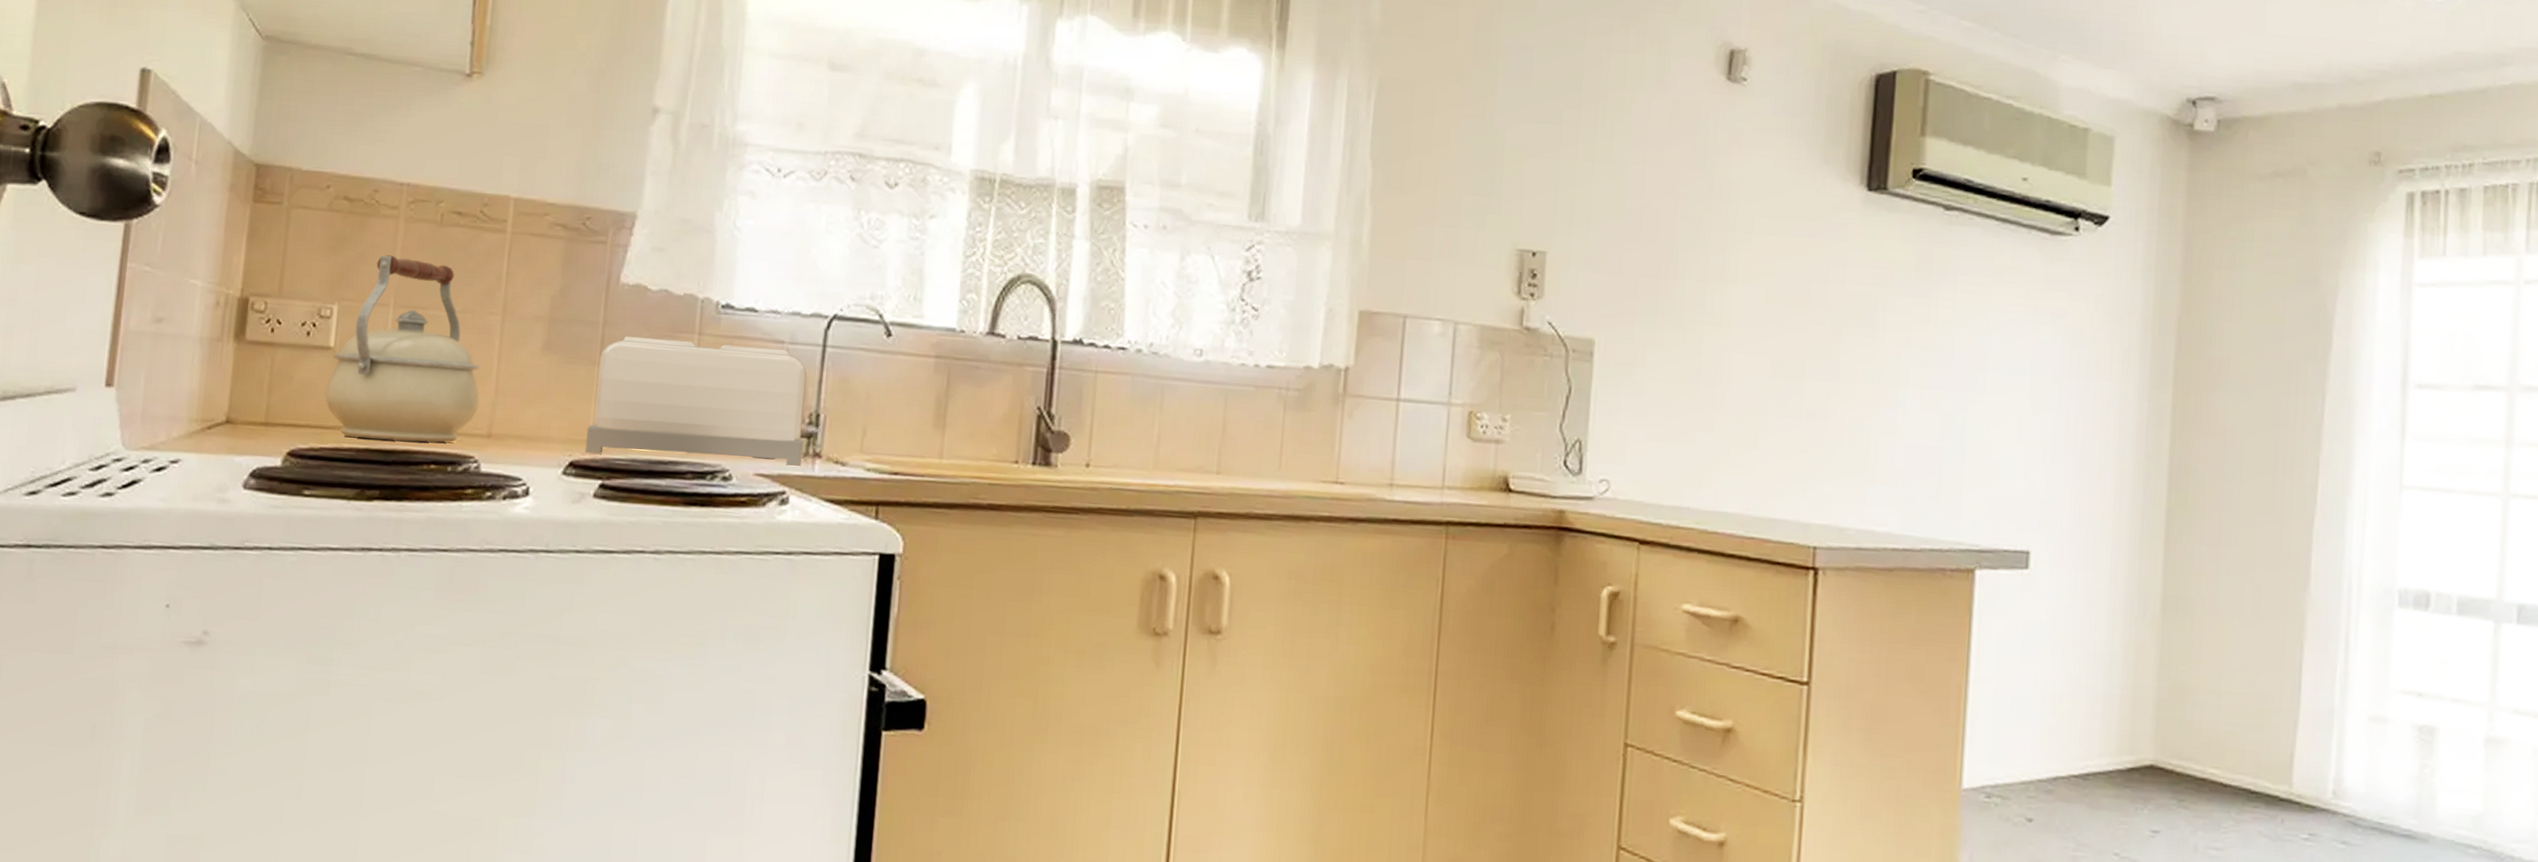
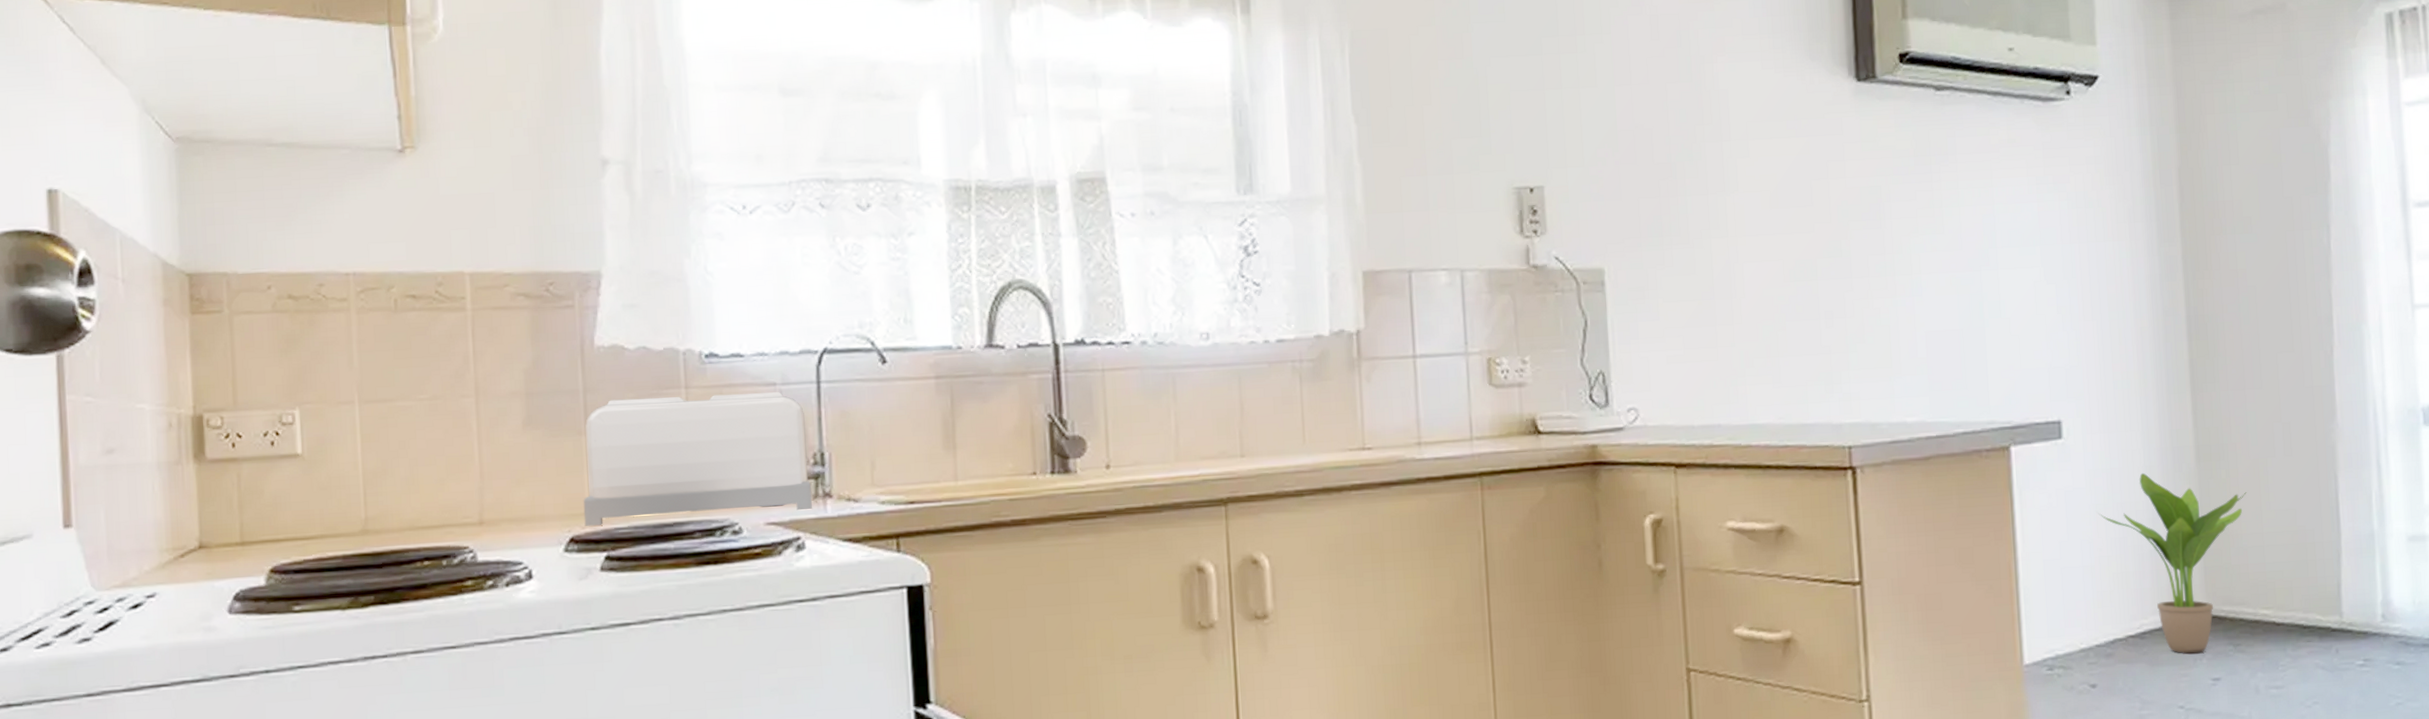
kettle: present [325,254,480,442] -> none [300,349,466,544]
potted plant: none [2055,614,2209,803] -> present [2098,472,2247,654]

